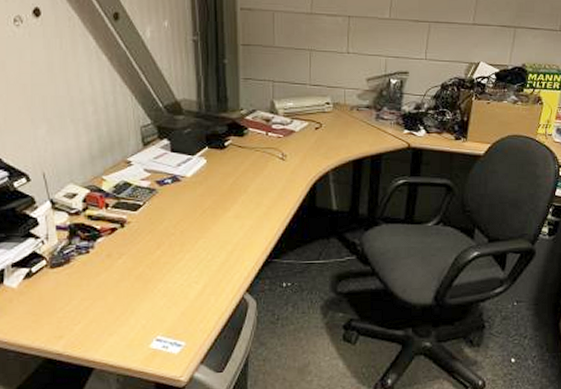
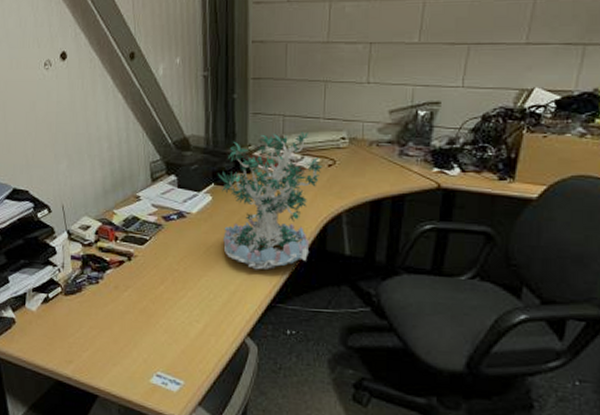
plant: none [210,96,310,229] -> present [217,131,322,271]

